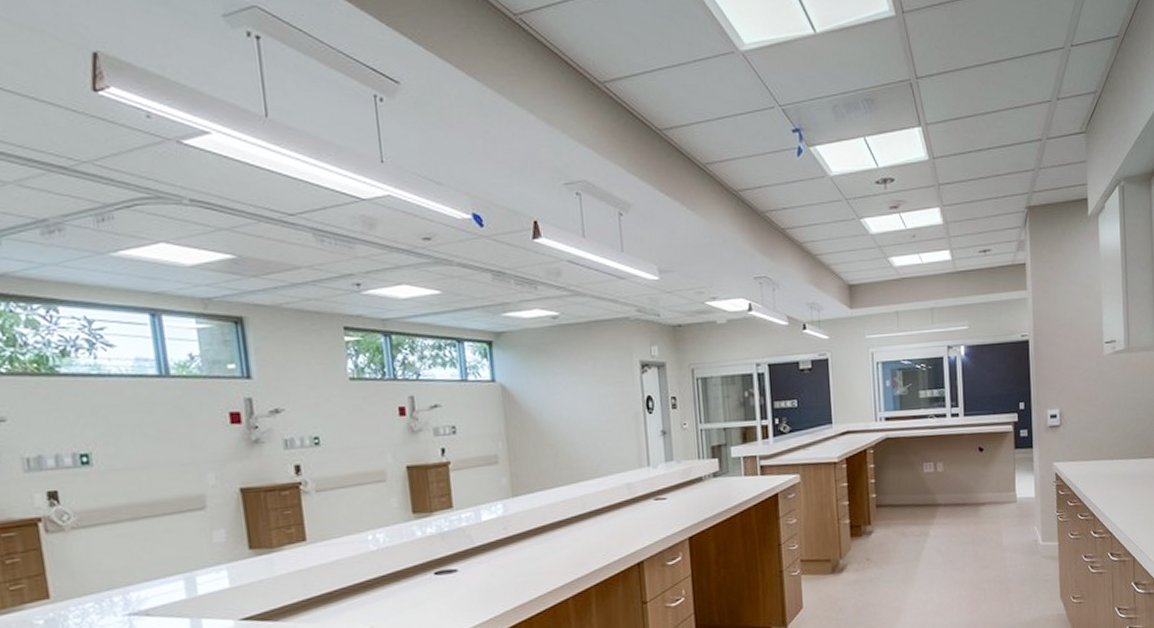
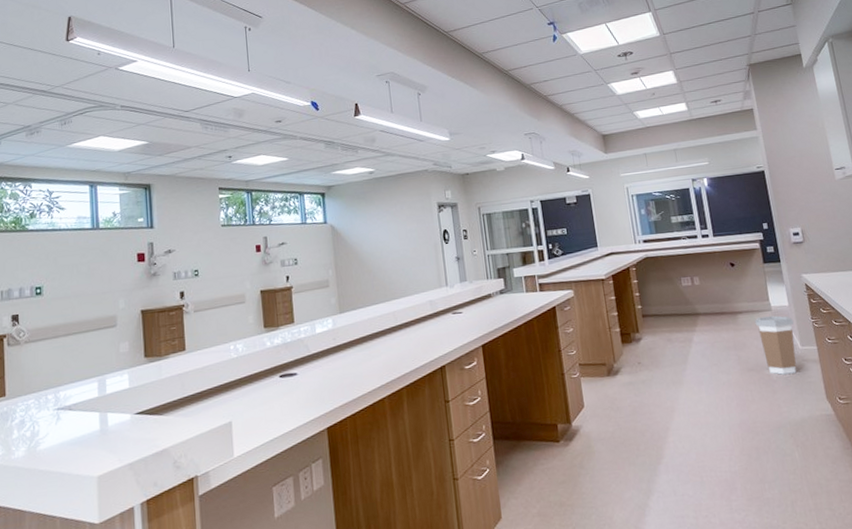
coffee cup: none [997,508,1039,573] -> present [754,315,797,375]

